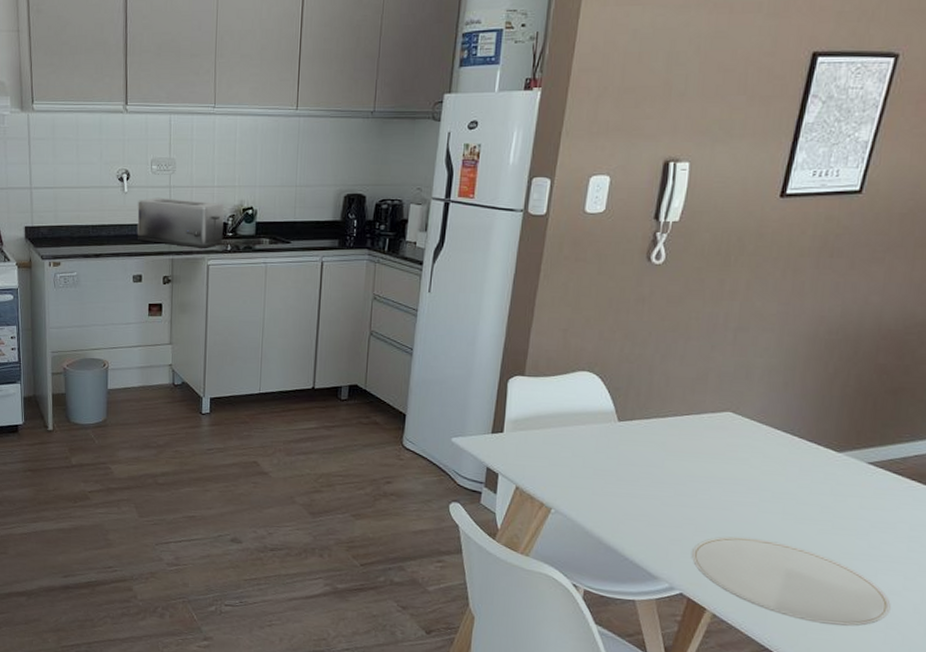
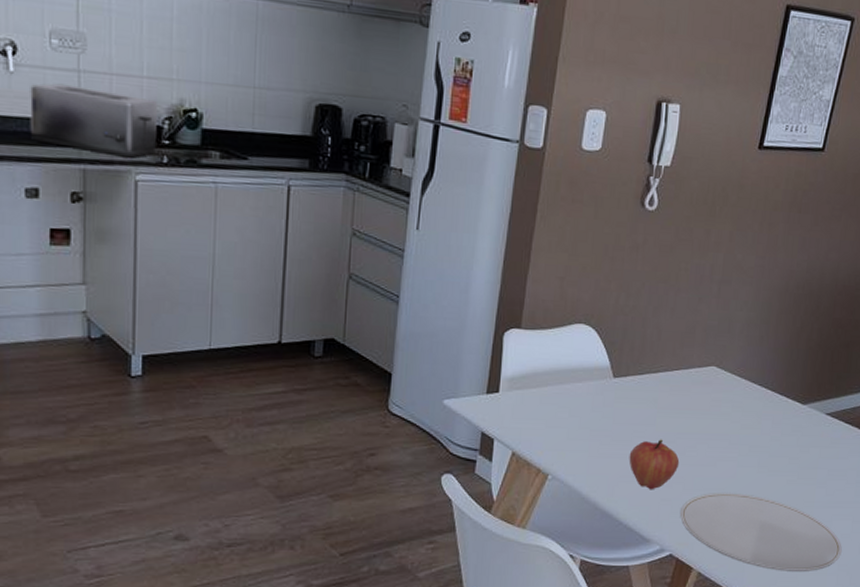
fruit: none [635,481,691,530] -> present [629,439,680,490]

